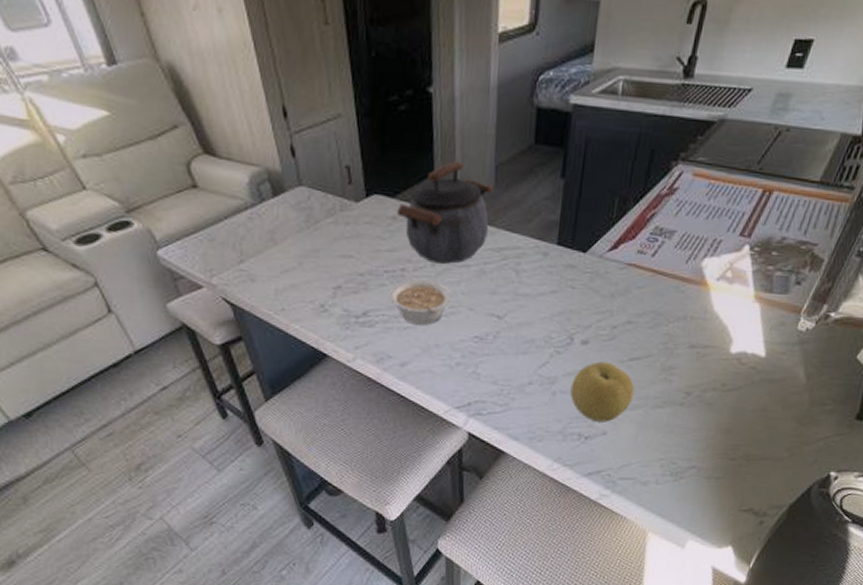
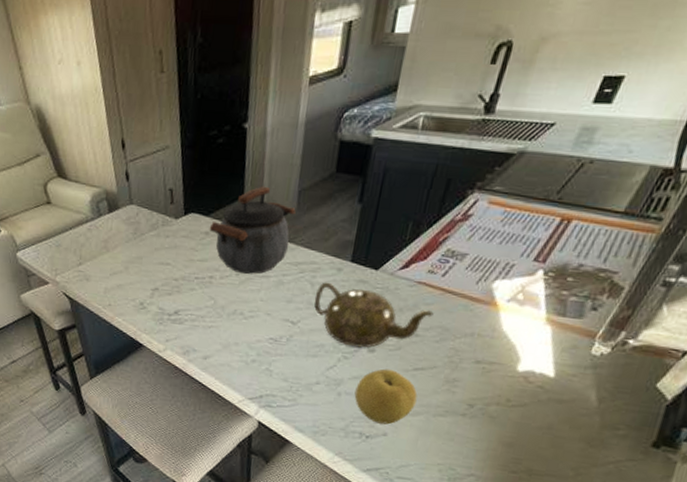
legume: present [389,279,453,326] -> none [197,286,253,326]
teapot: none [520,269,646,341] -> present [314,282,434,349]

